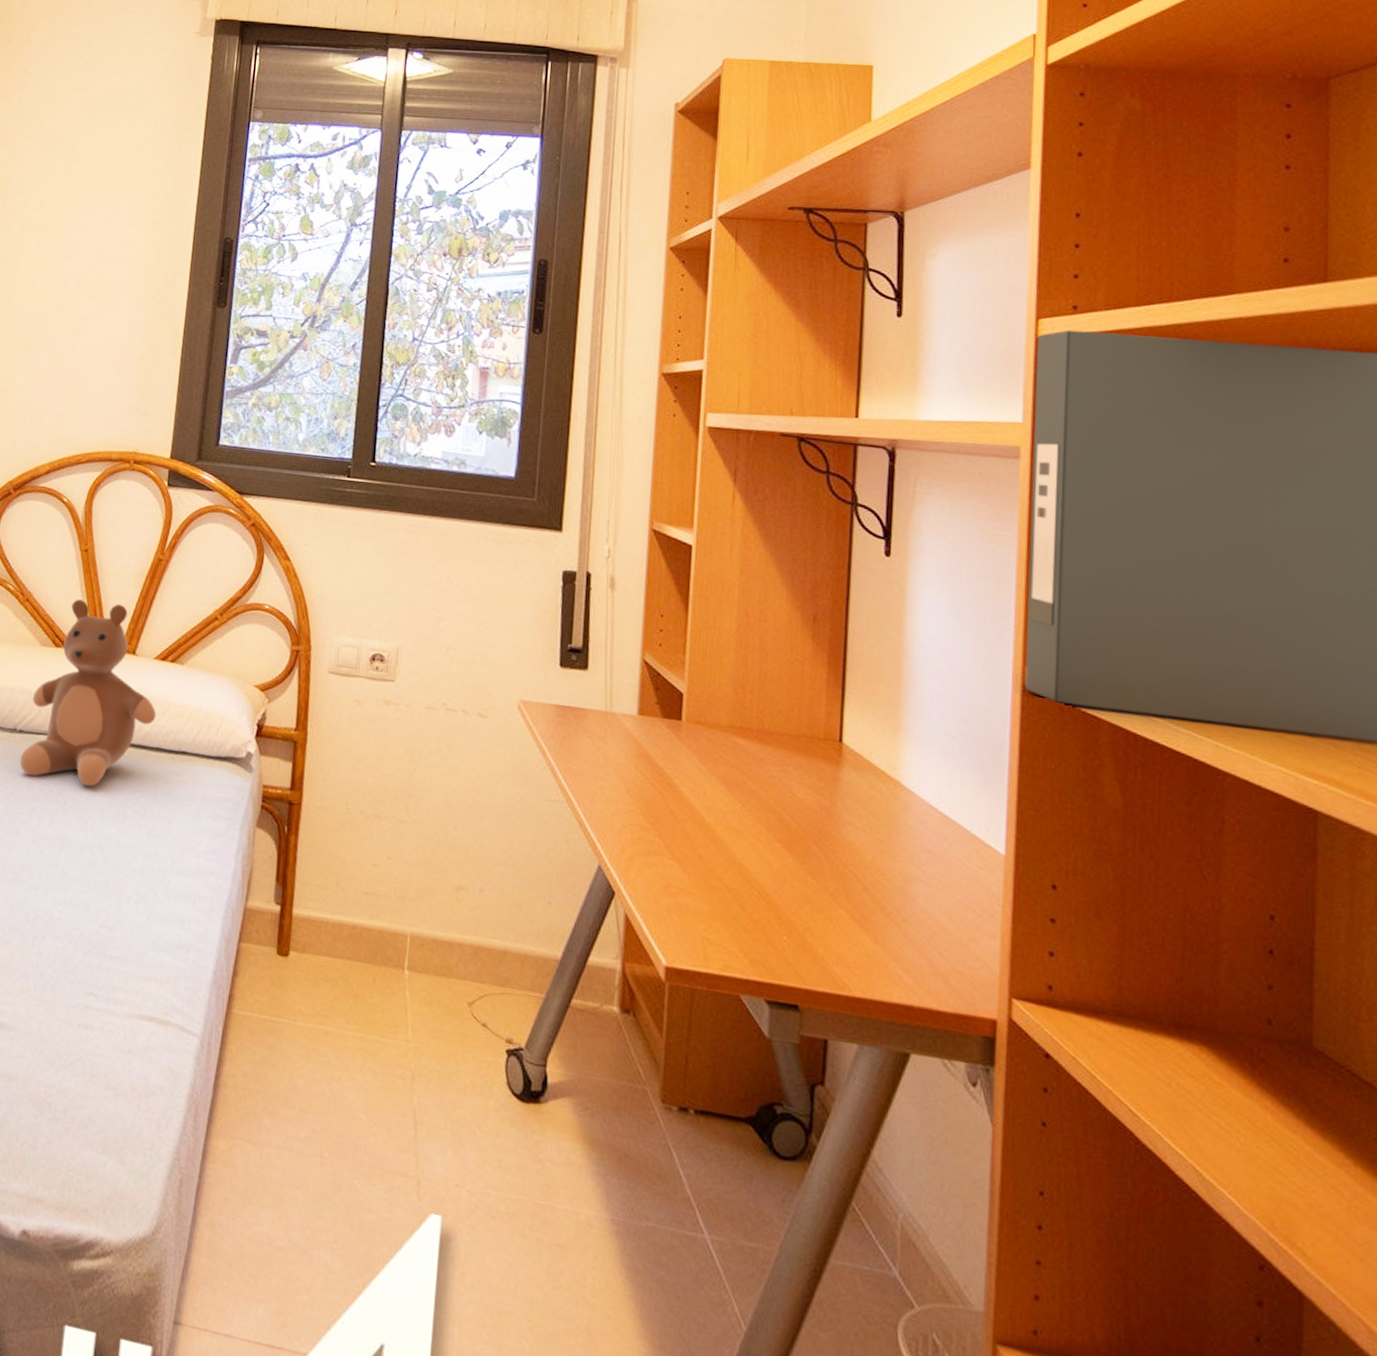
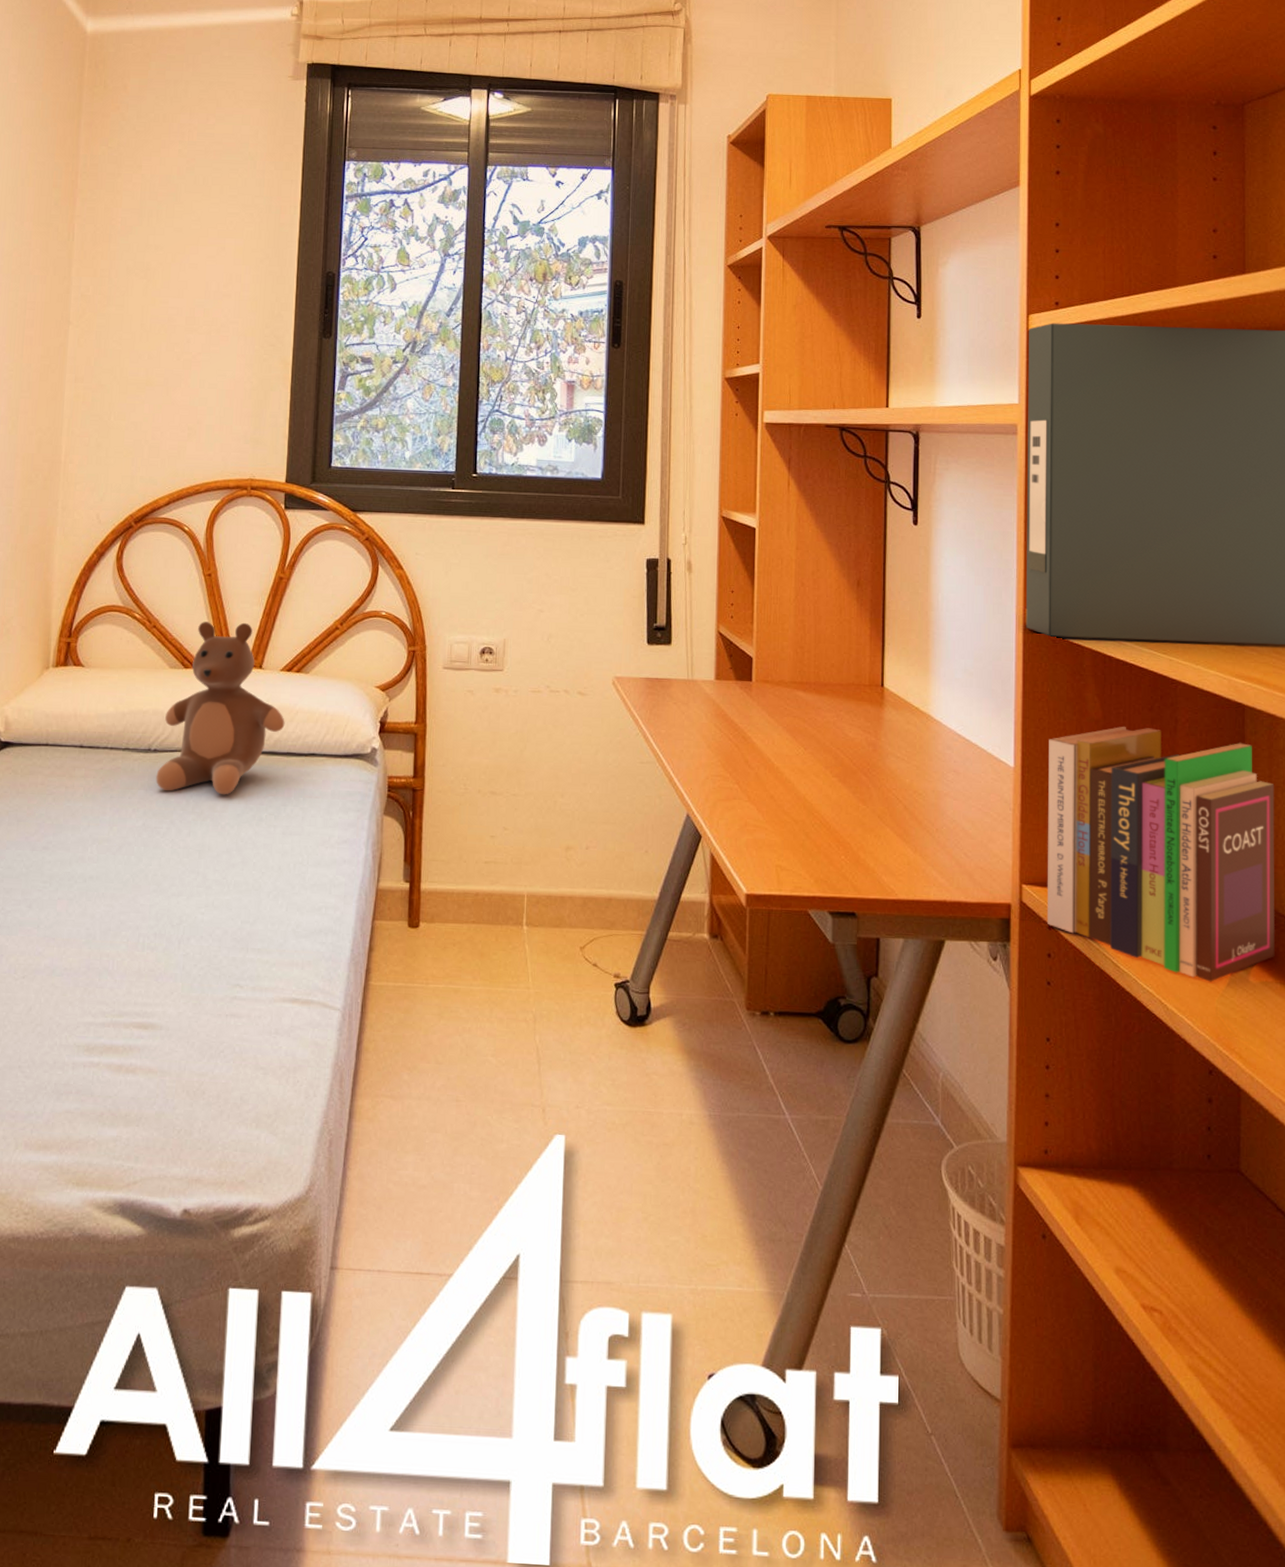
books: none [1044,820,1358,1154] -> present [1047,726,1275,982]

